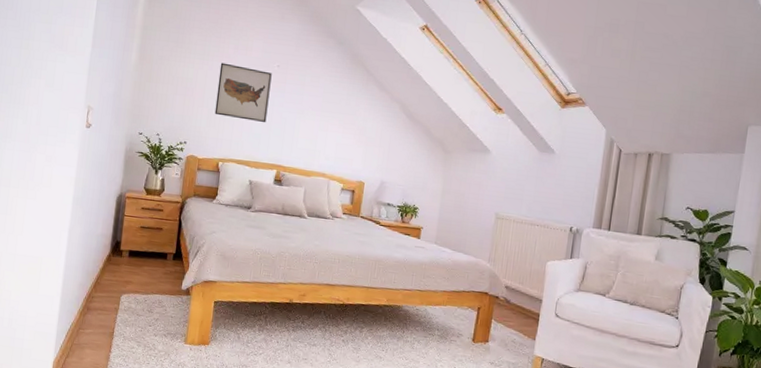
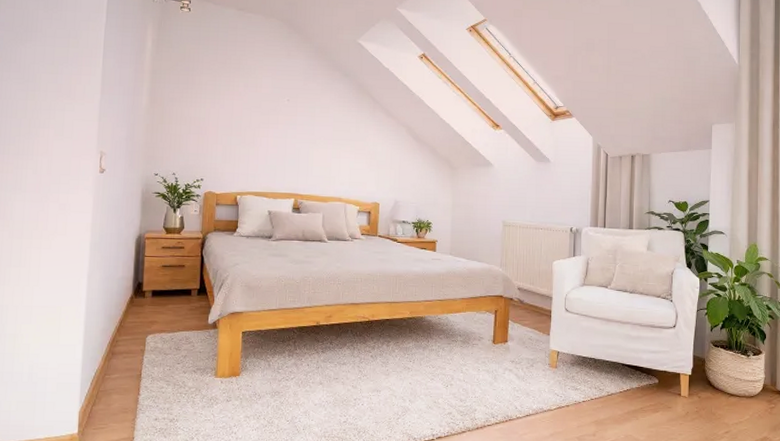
wall art: present [214,62,272,122] -> none [229,100,283,154]

